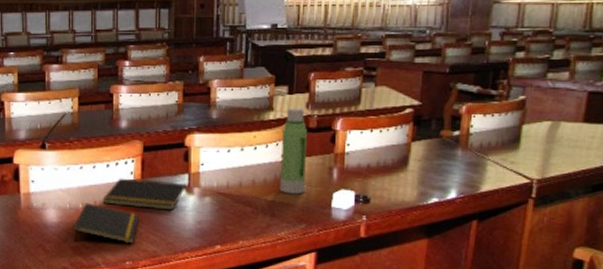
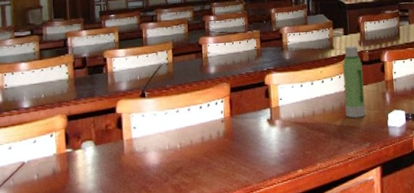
notepad: present [73,202,140,244] -> none [172,142,232,181]
notepad: present [102,178,186,210] -> none [197,116,269,143]

